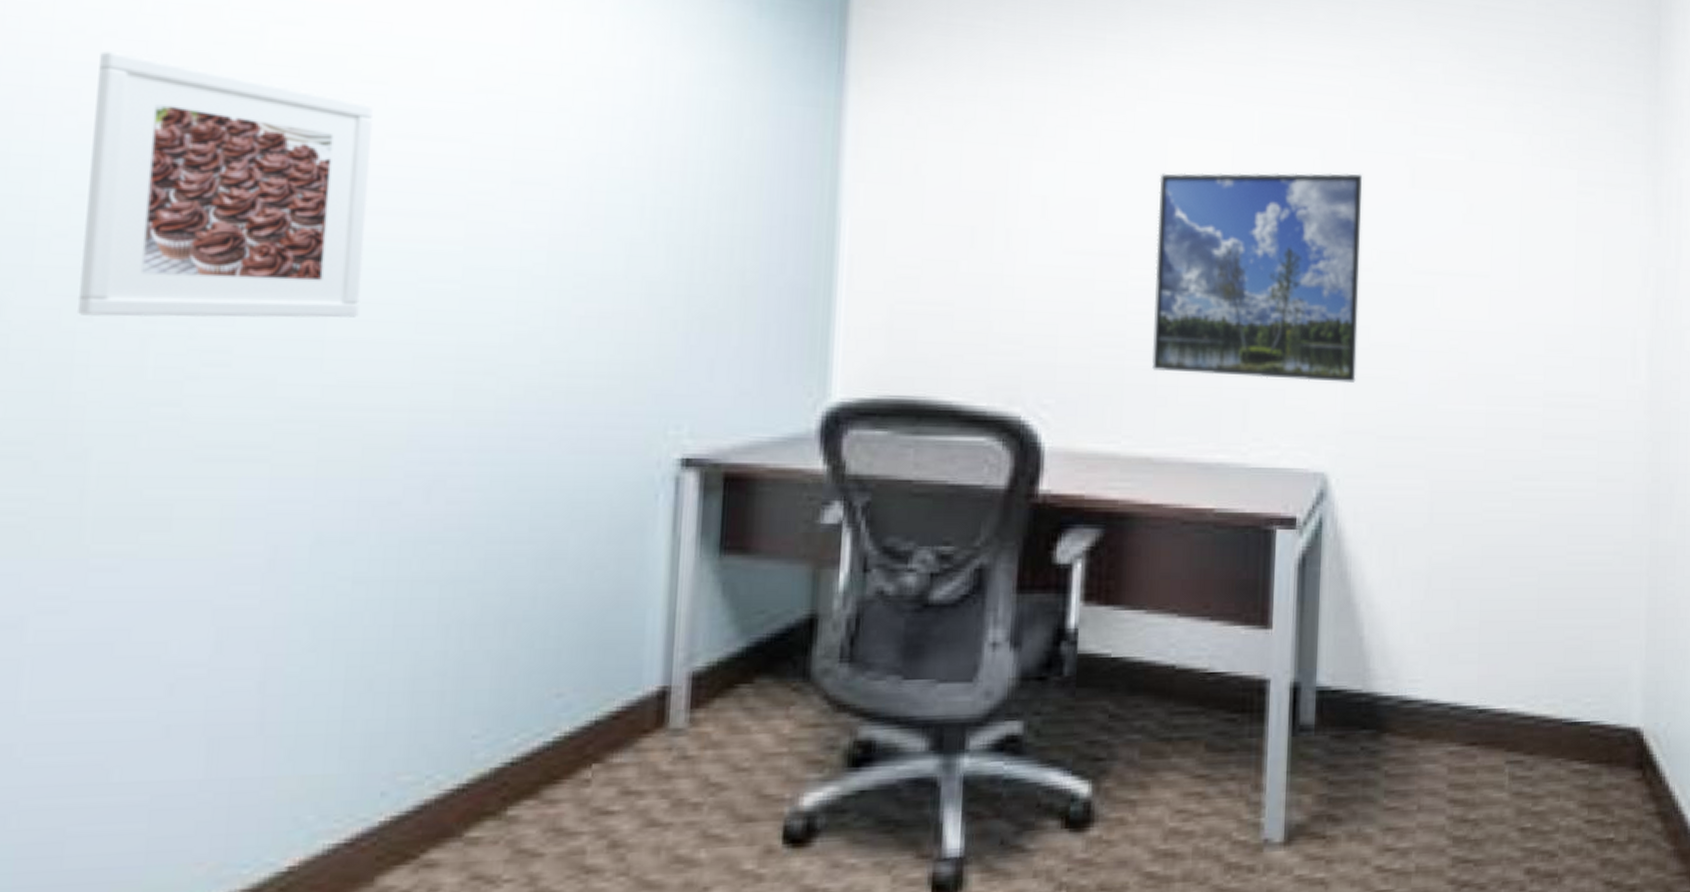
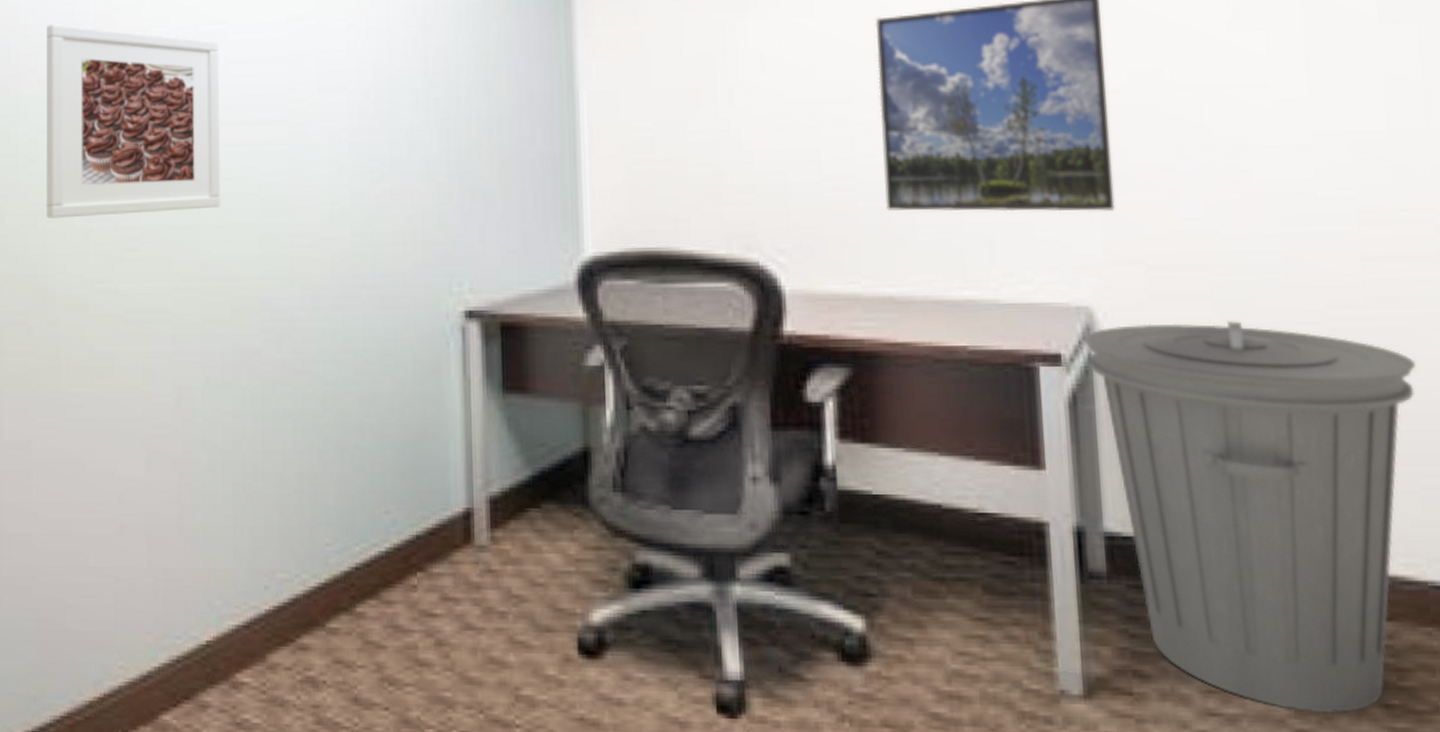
trash can: none [1316,489,1573,841] -> present [1083,321,1417,714]

